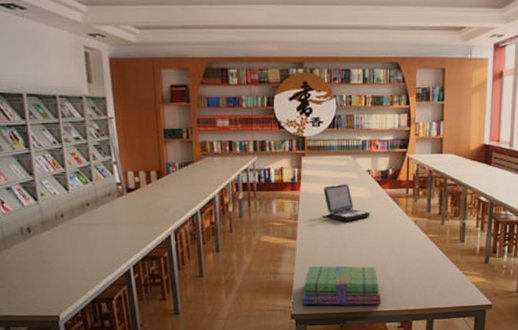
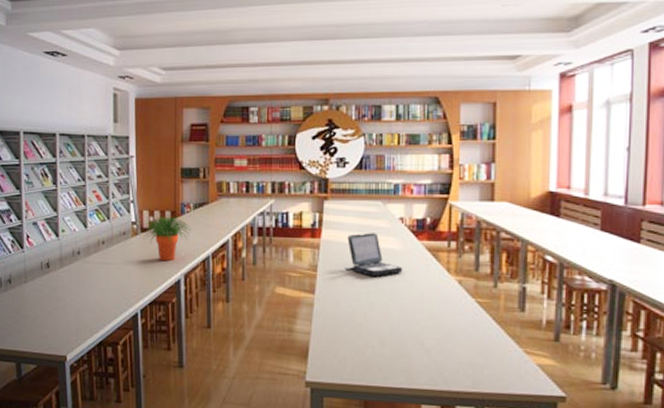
potted plant: none [127,176,179,219] -> present [141,216,192,262]
stack of books: present [302,265,382,306] -> none [319,325,416,382]

